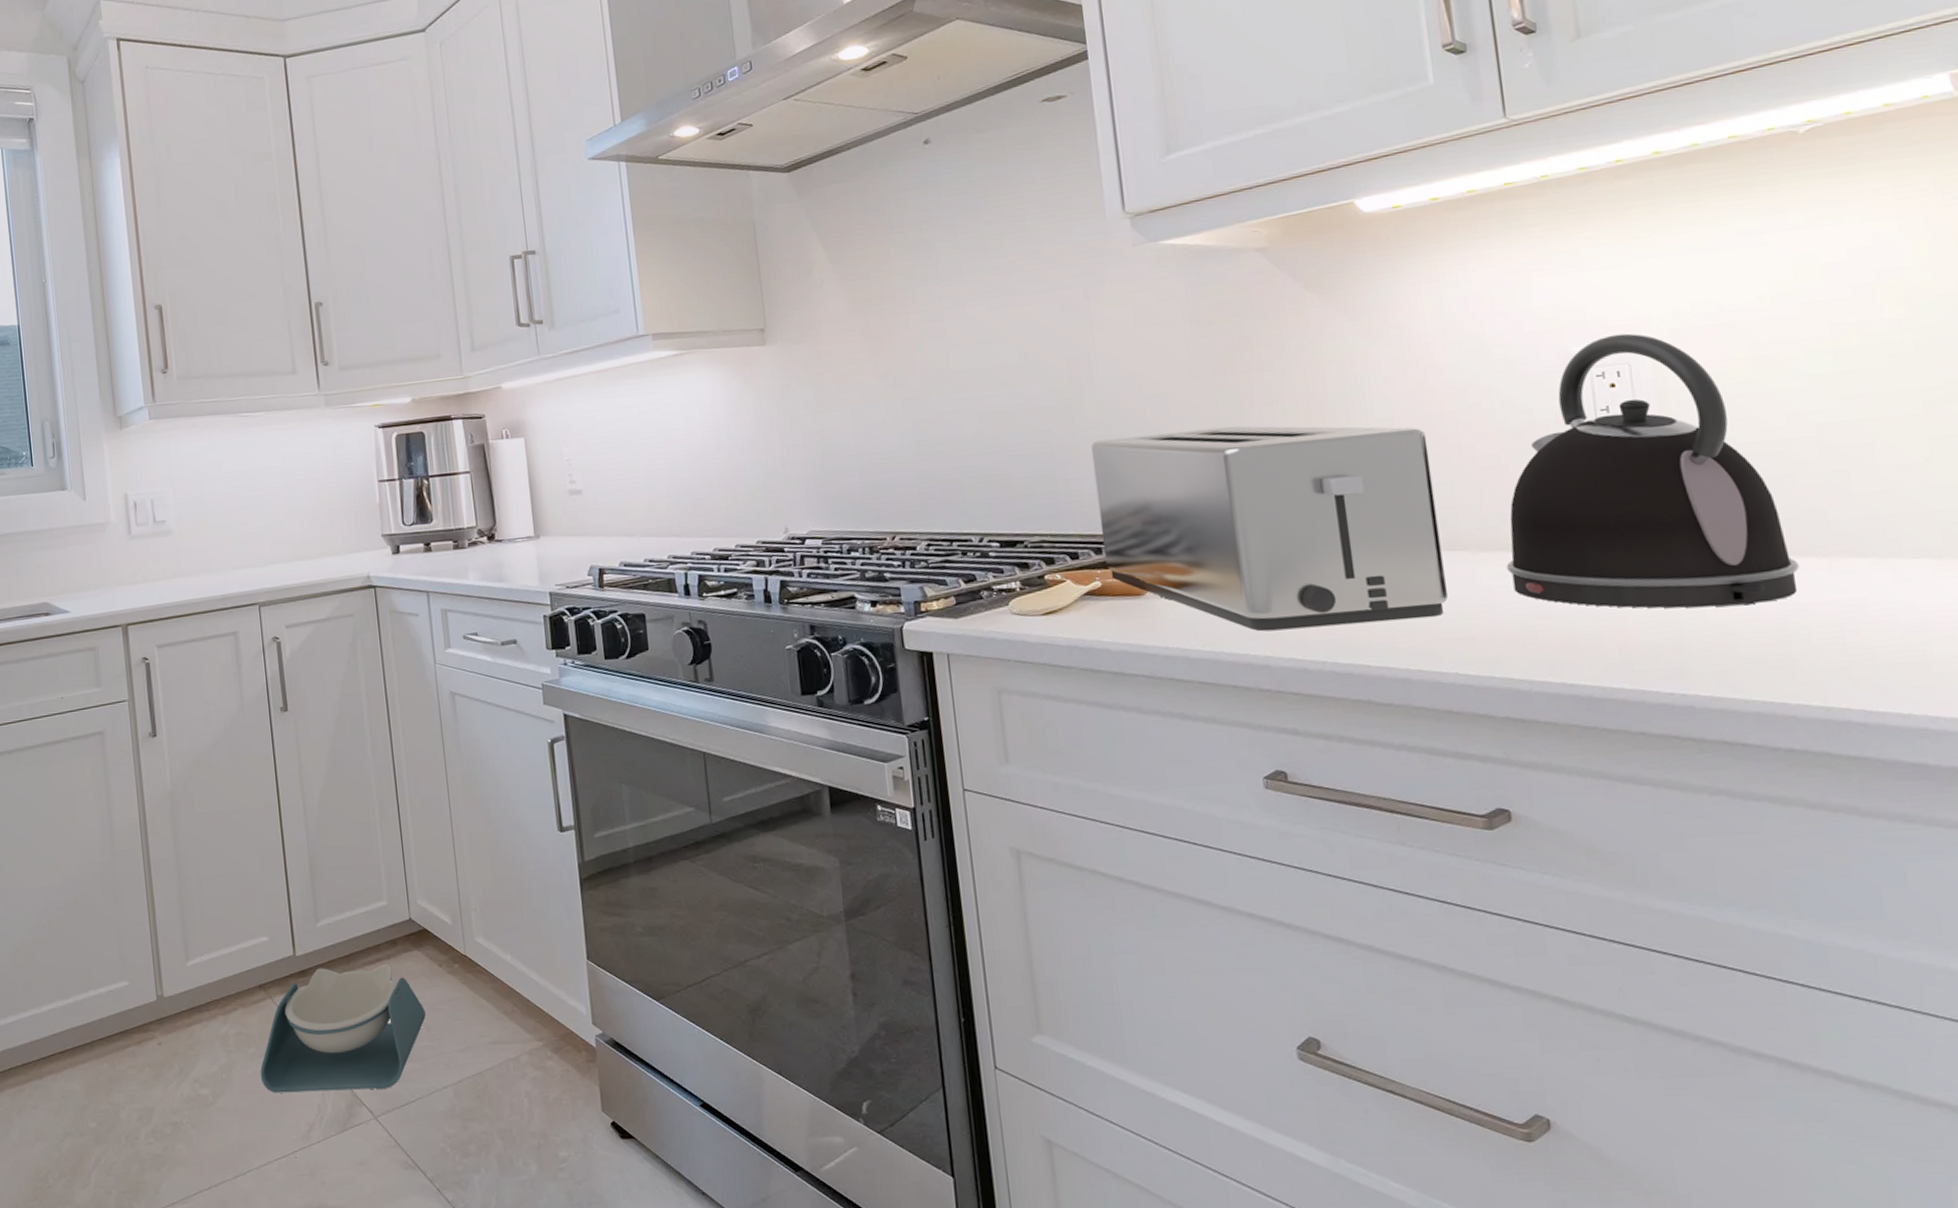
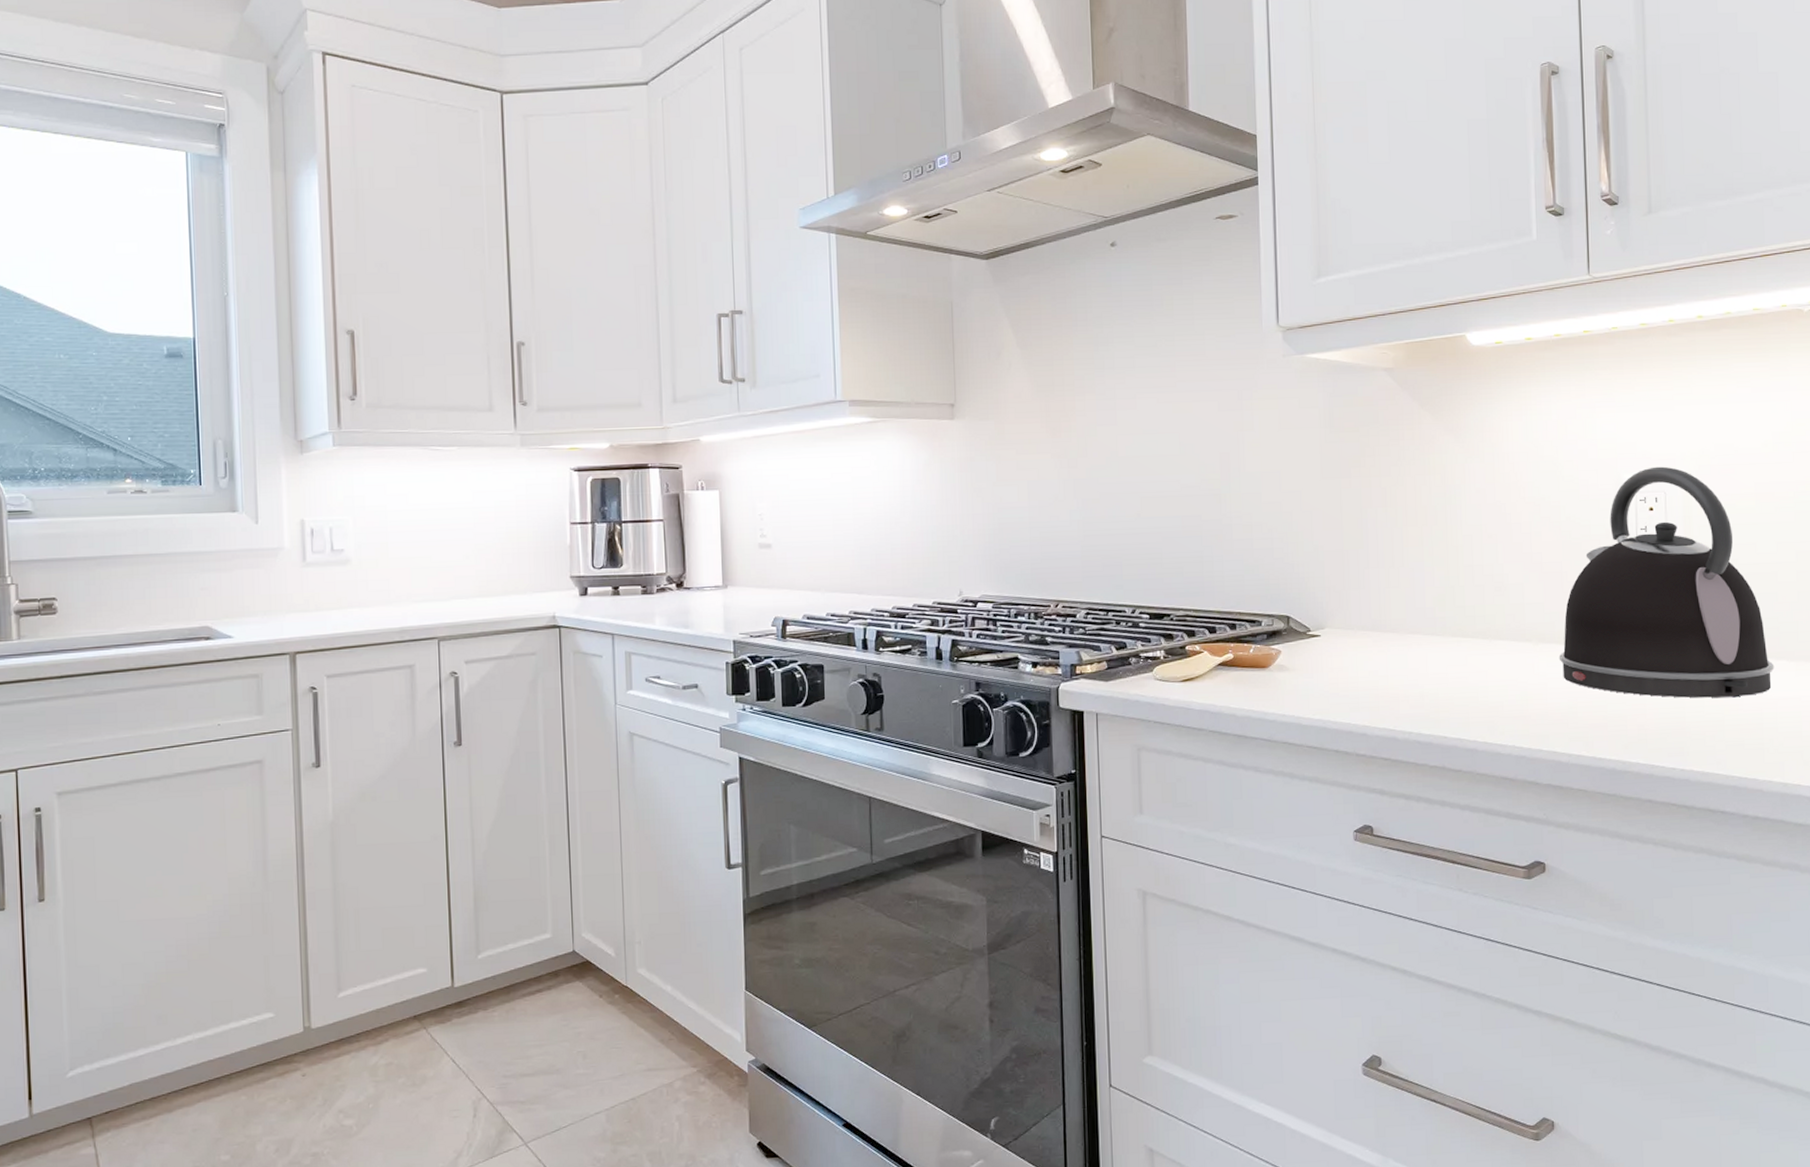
pet bowl: present [260,963,426,1093] -> none [409,994,583,1122]
toaster: present [1091,426,1448,632] -> none [1234,523,1511,704]

